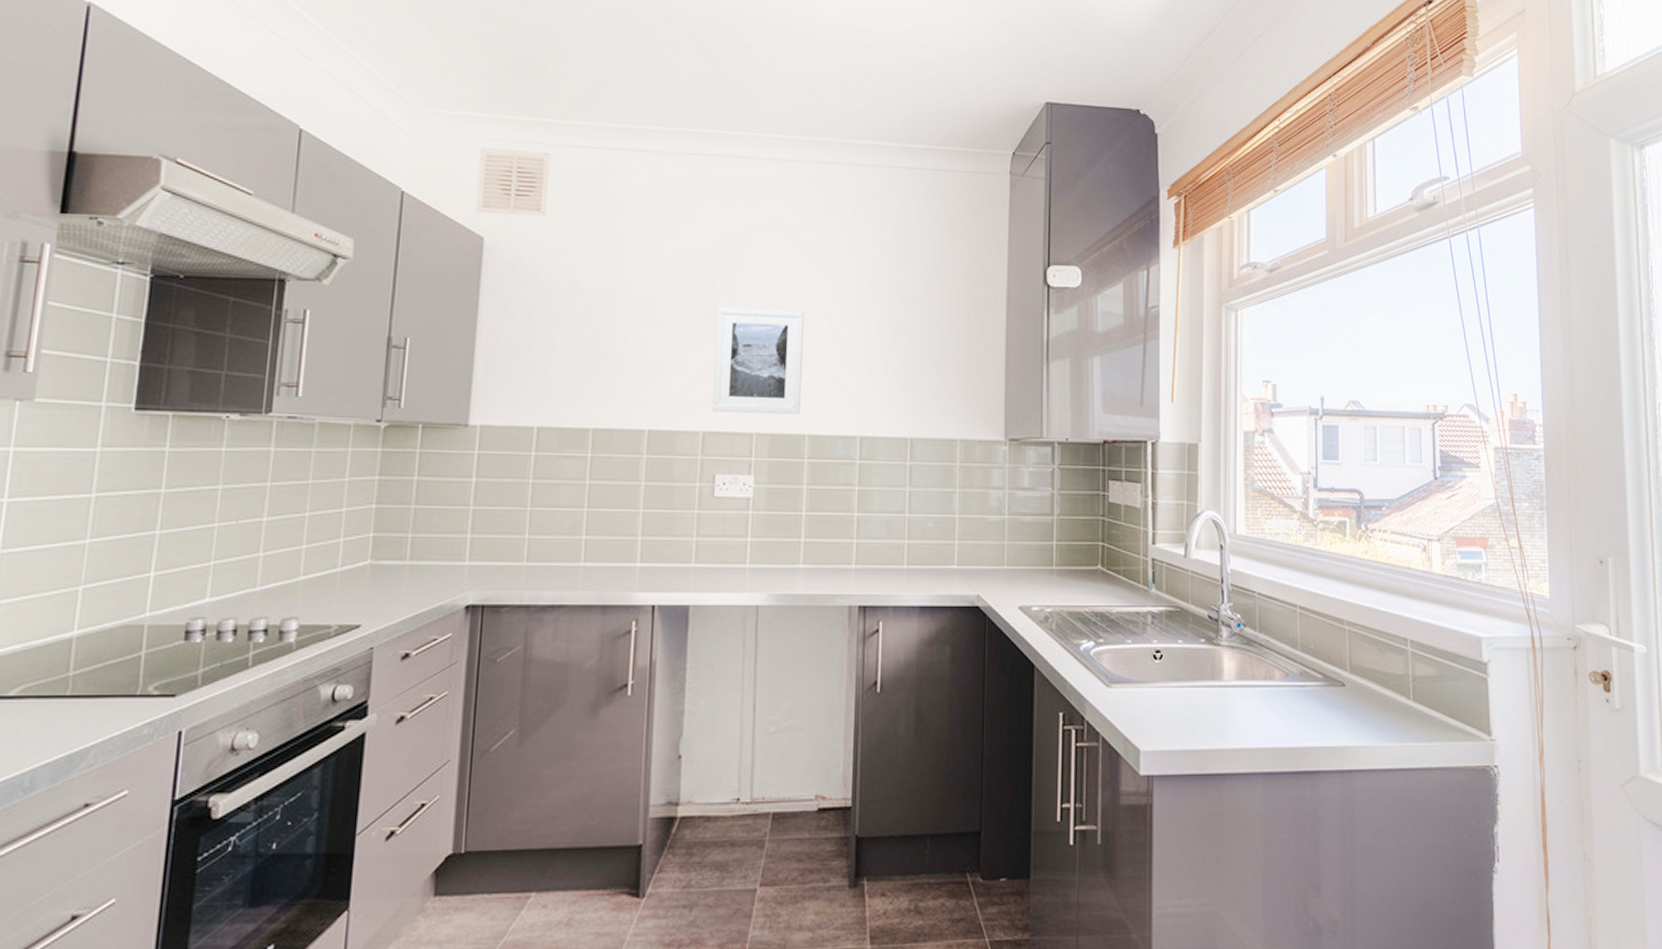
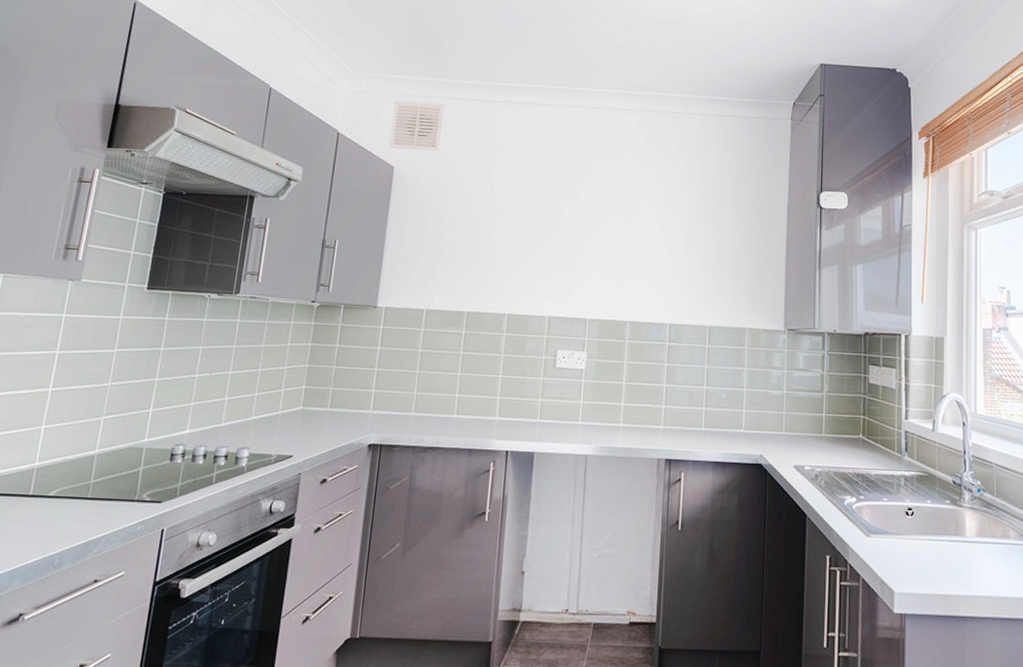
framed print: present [712,307,804,415] -> none [556,221,628,305]

